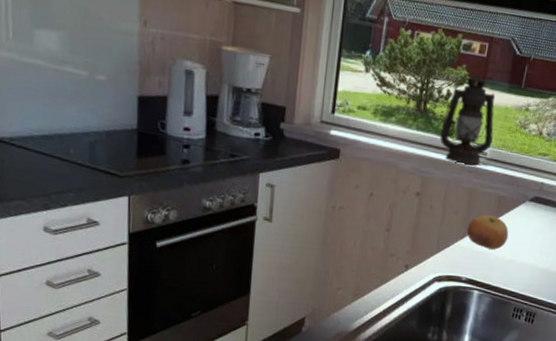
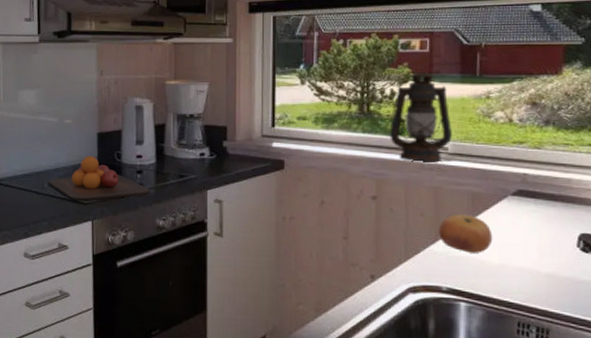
chopping board: none [74,121,198,174] -> present [48,155,151,202]

